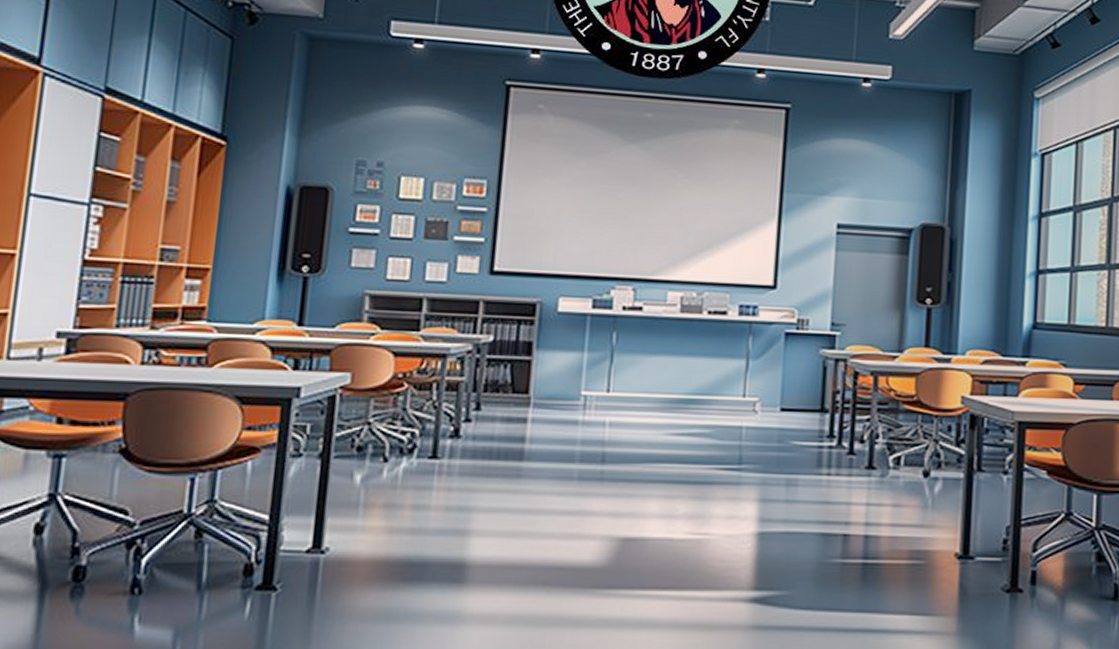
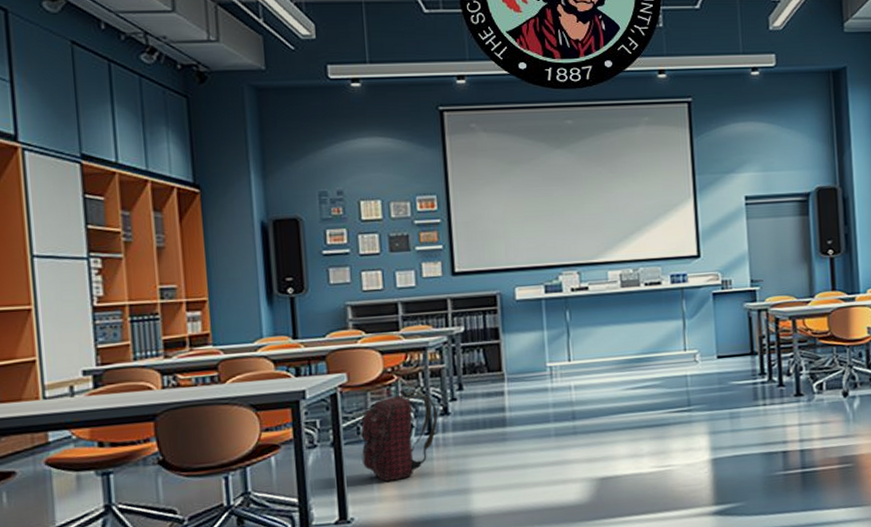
backpack: none [351,401,447,510] -> present [361,389,438,482]

